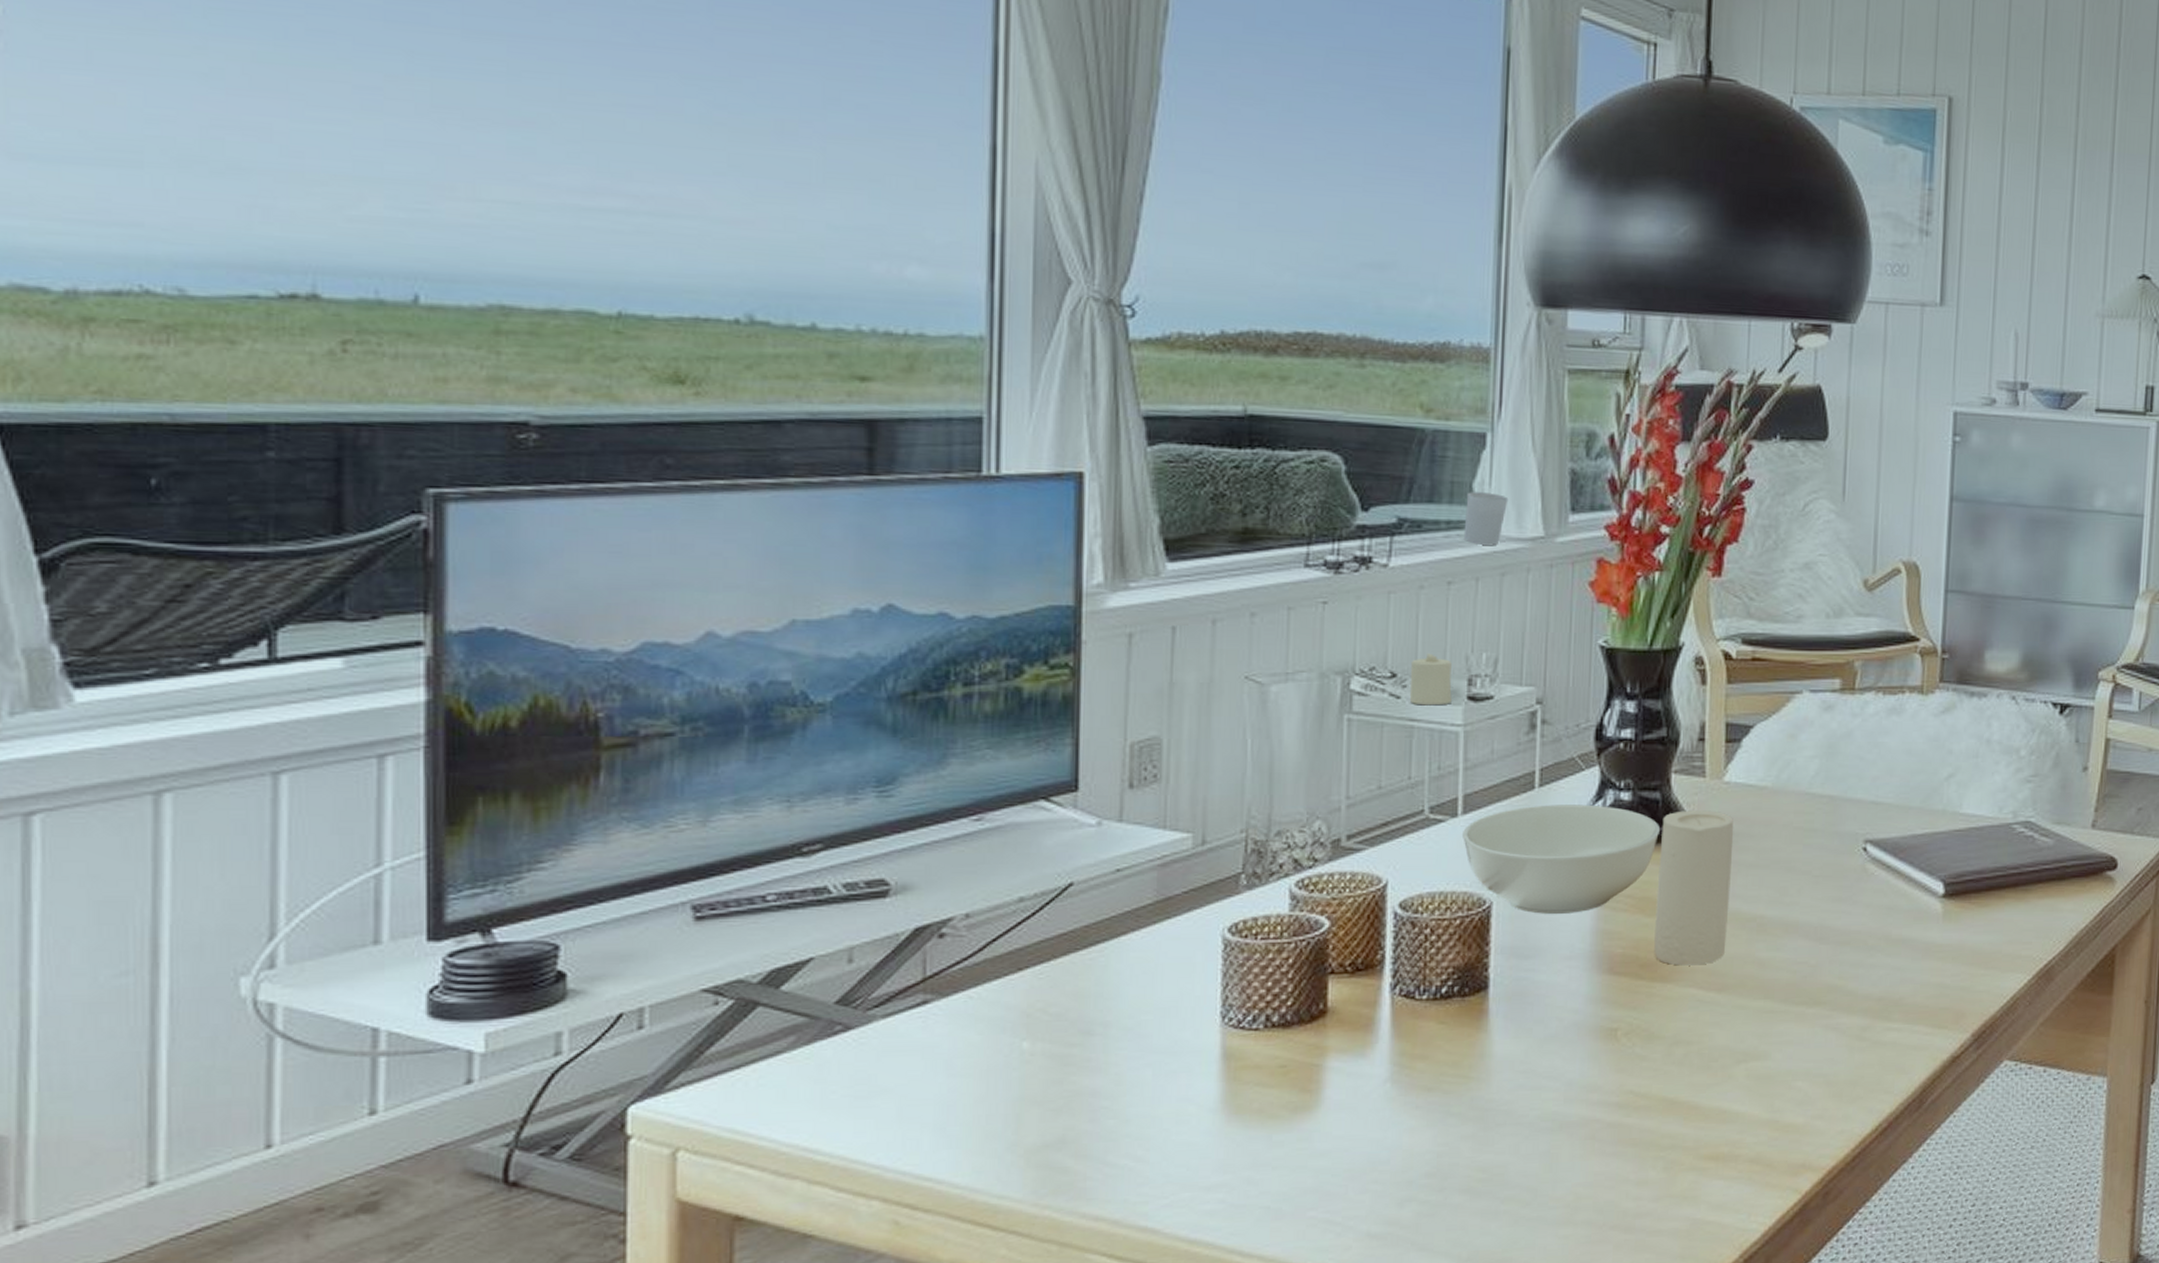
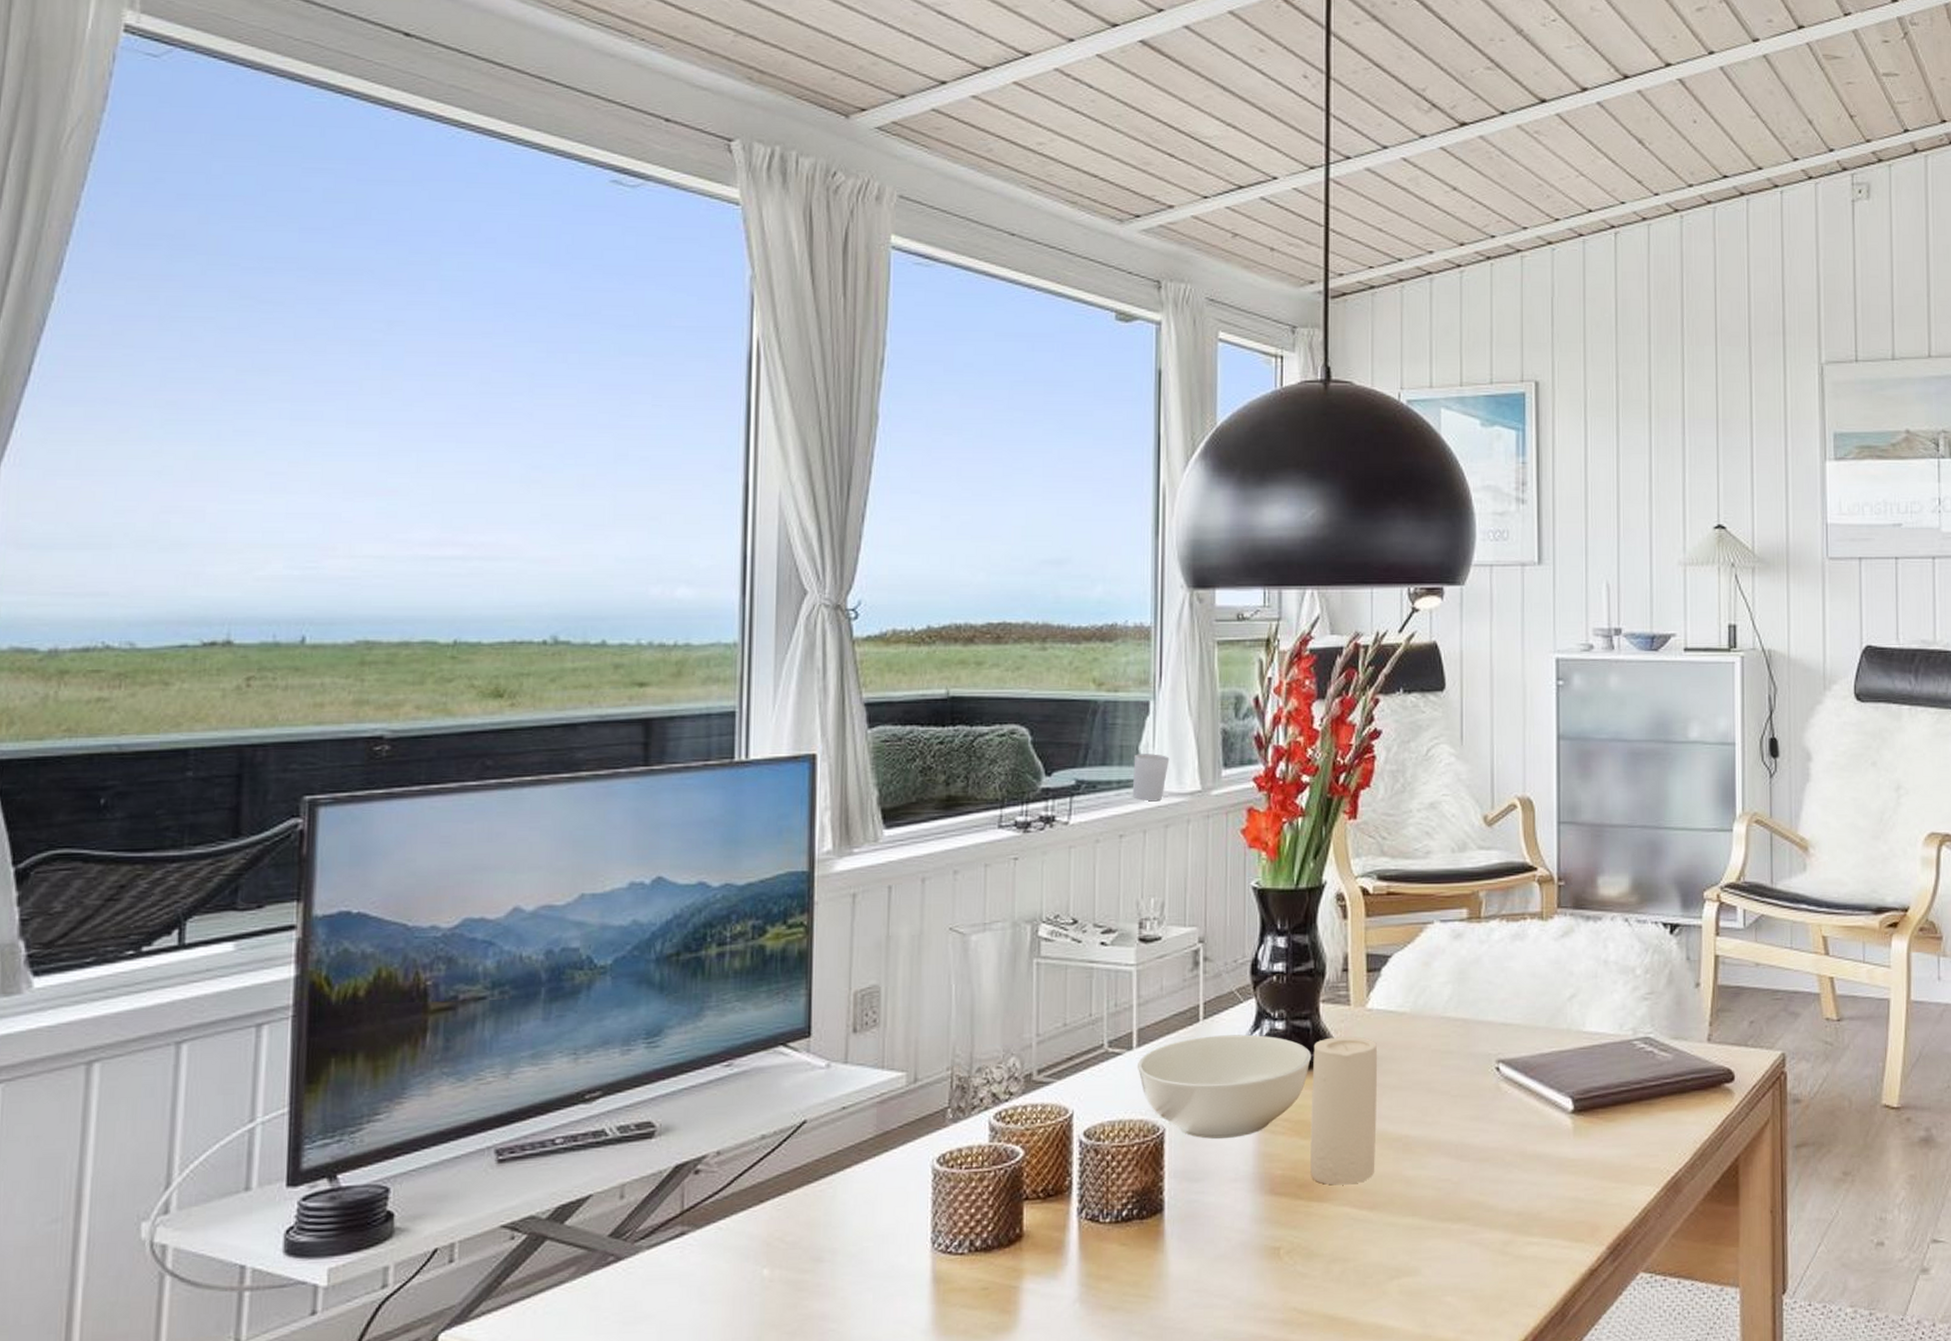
candle: present [1409,653,1452,706] -> none [1089,901,1125,948]

